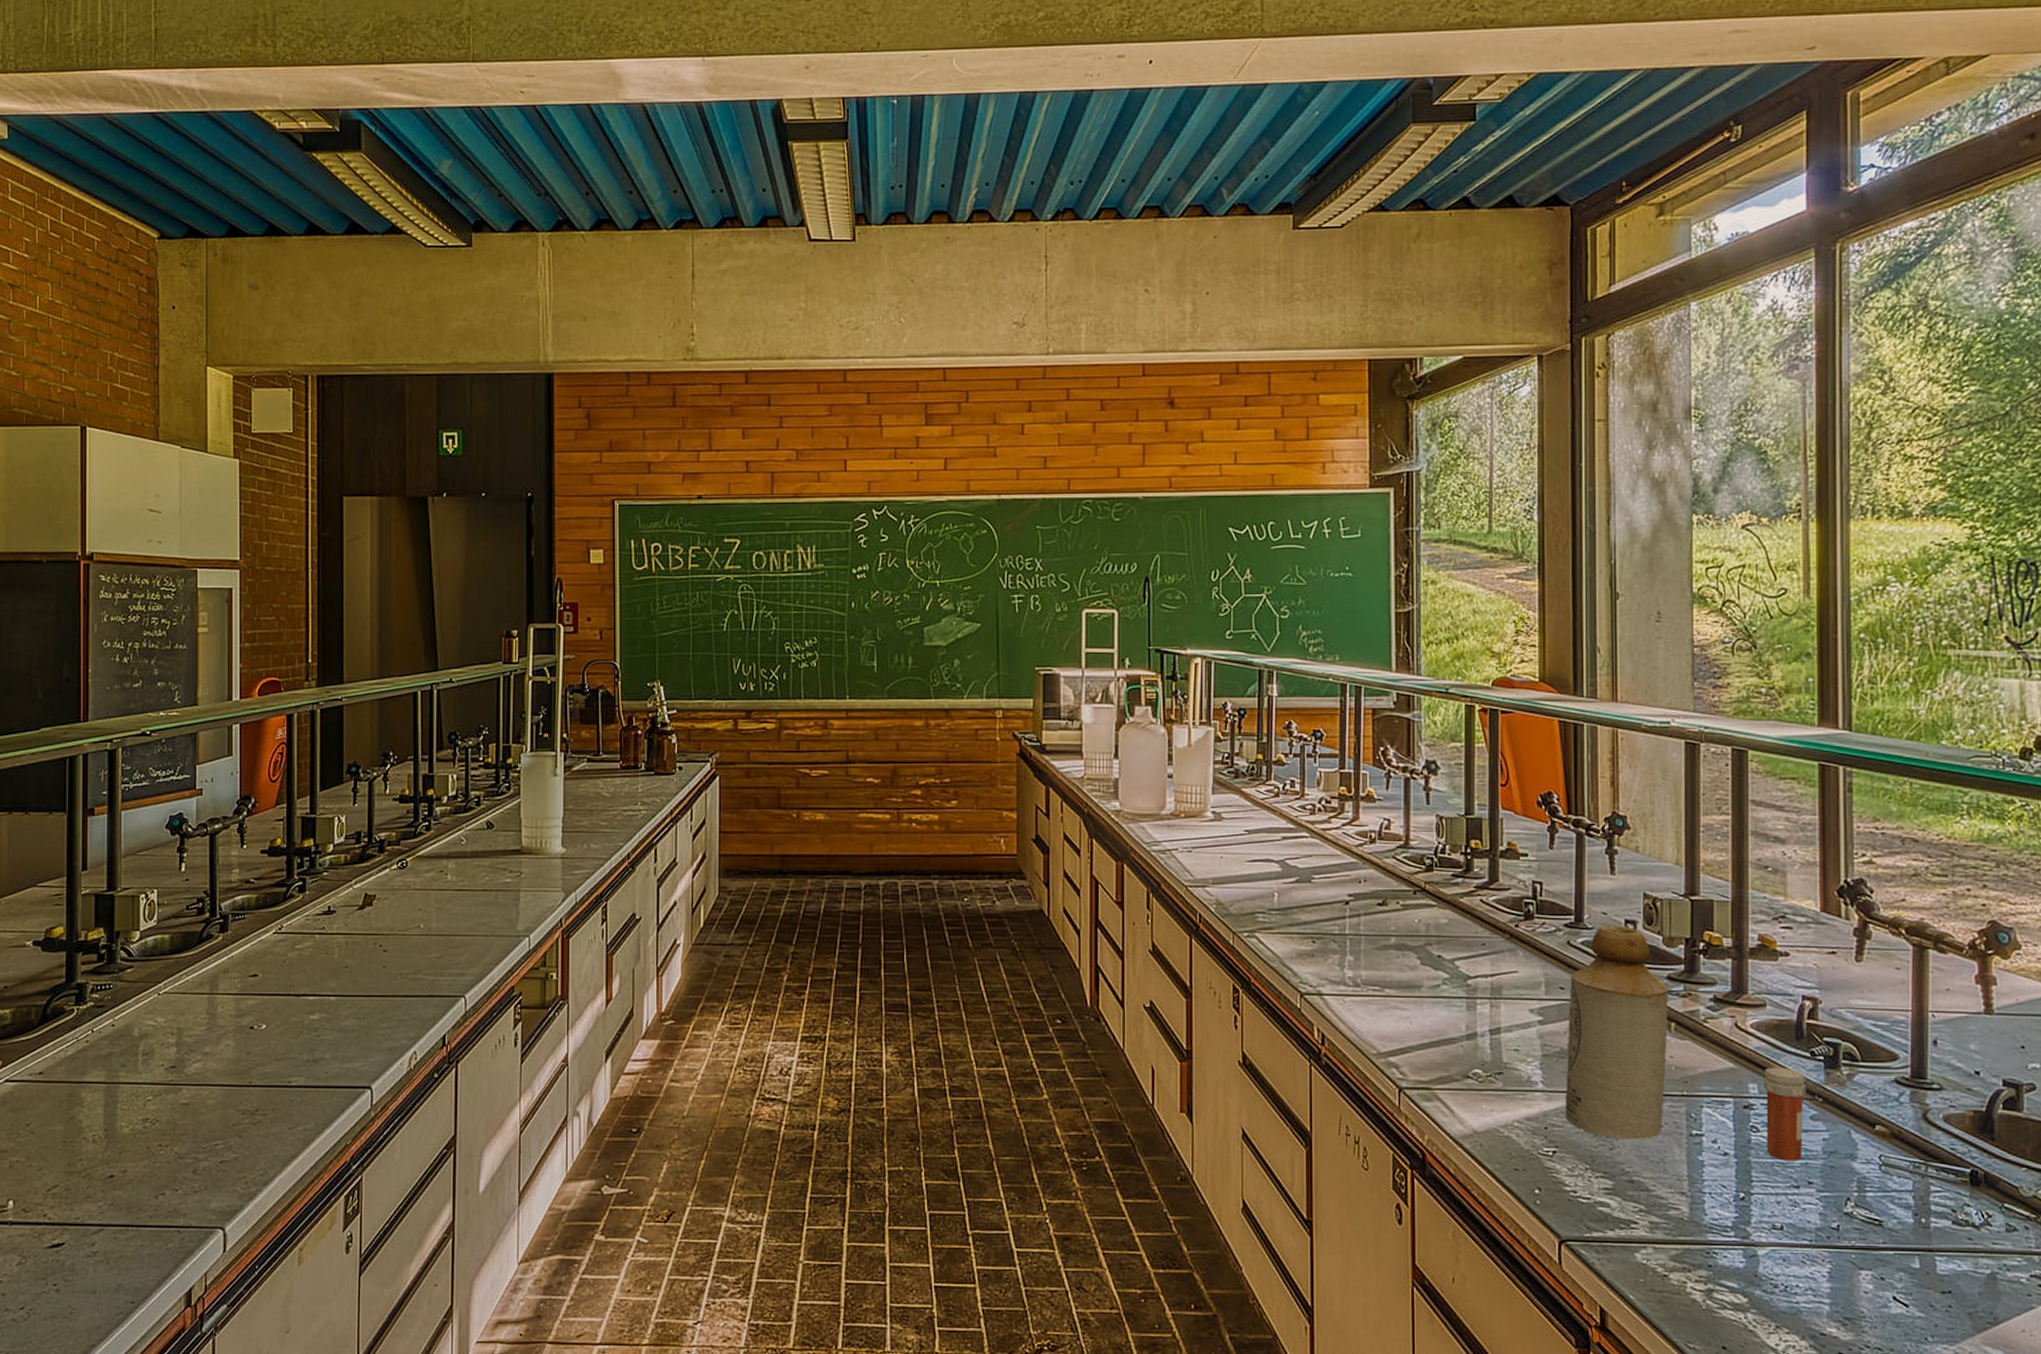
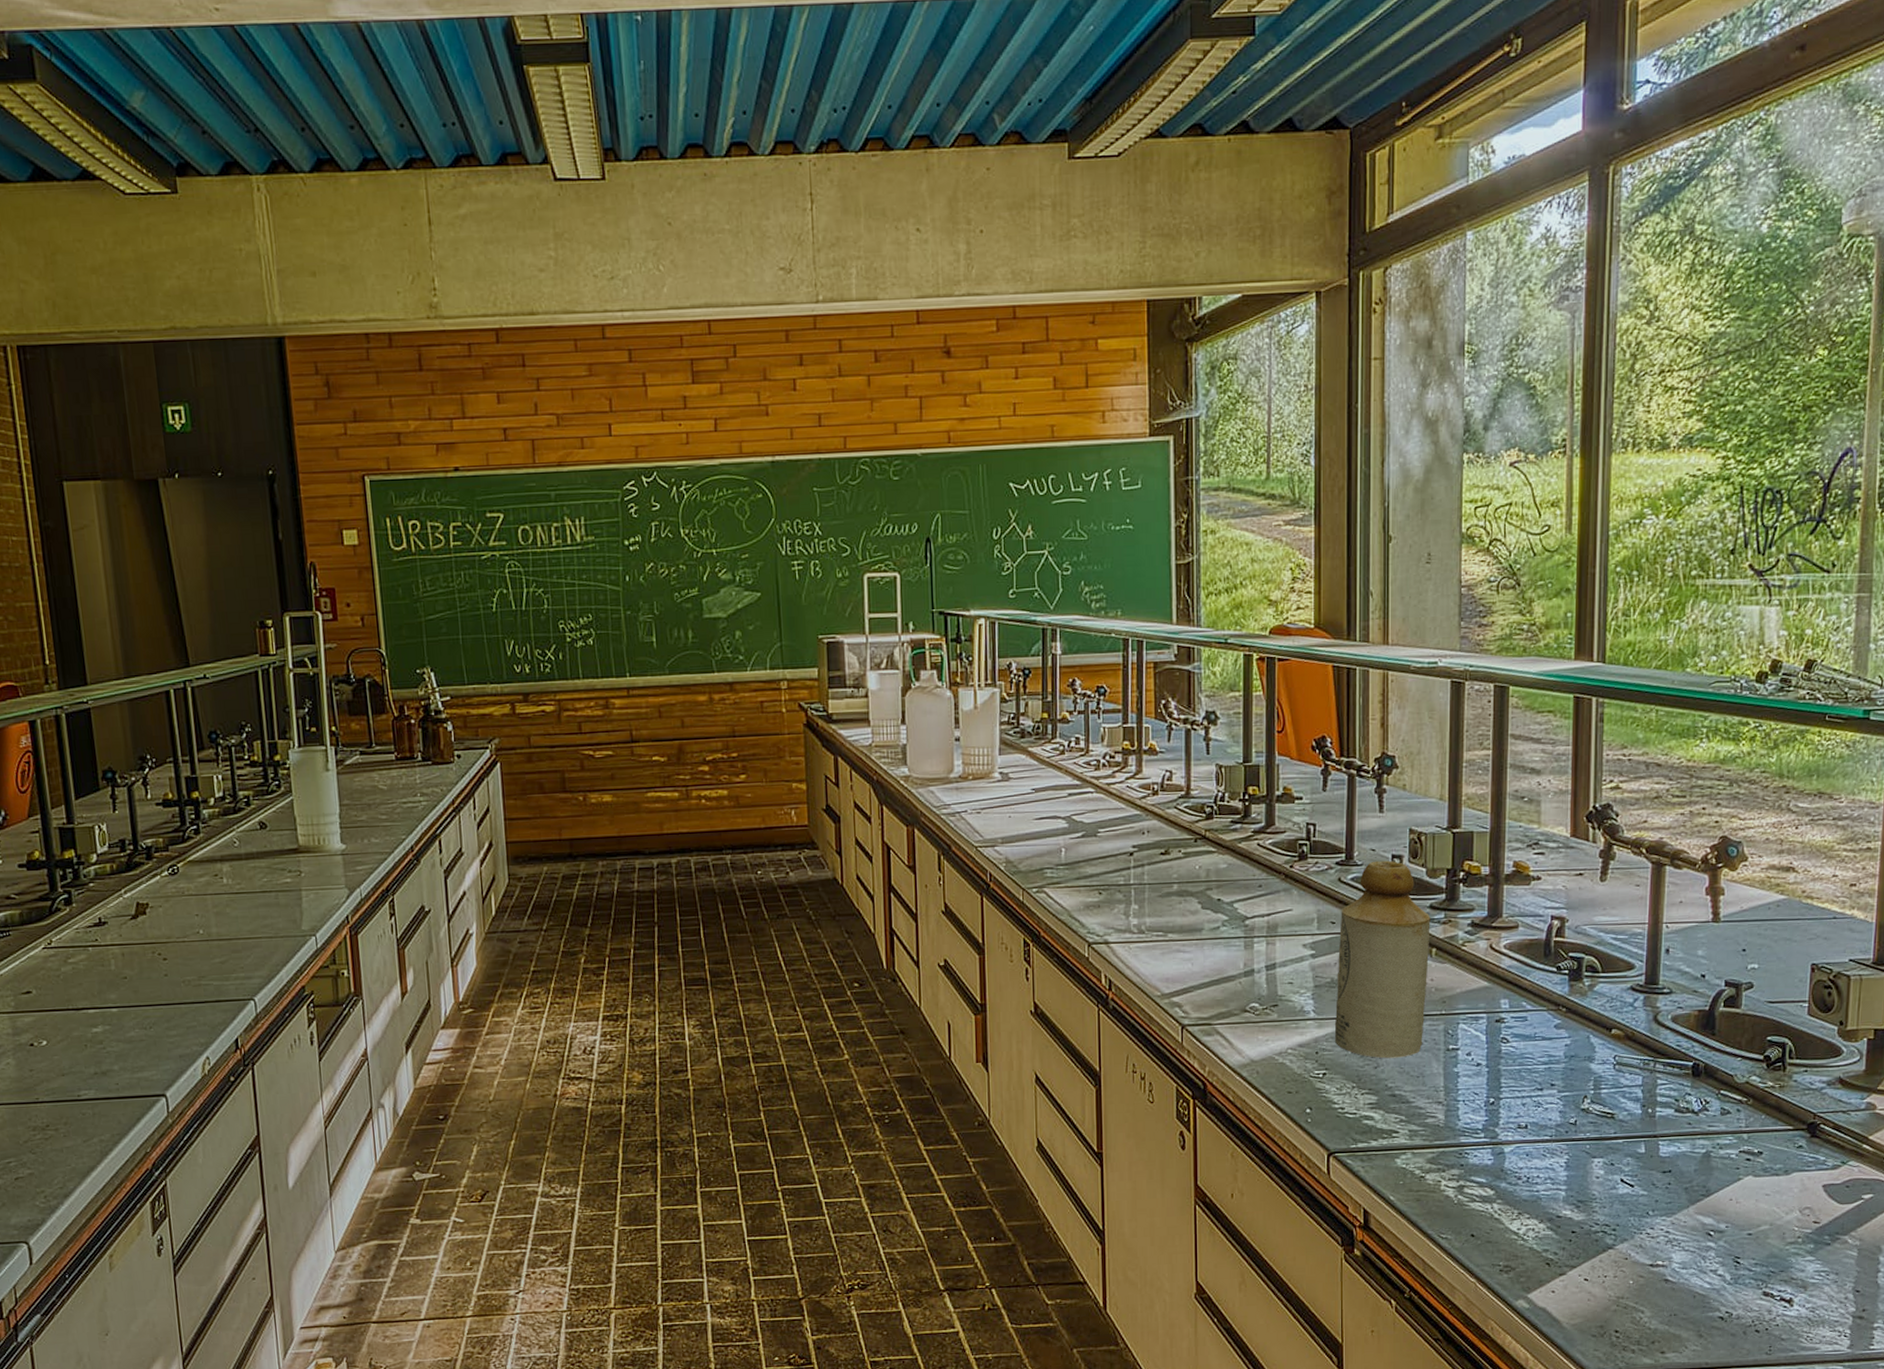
medicine: present [1763,1067,1807,1161] -> none [1514,982,1552,1067]

